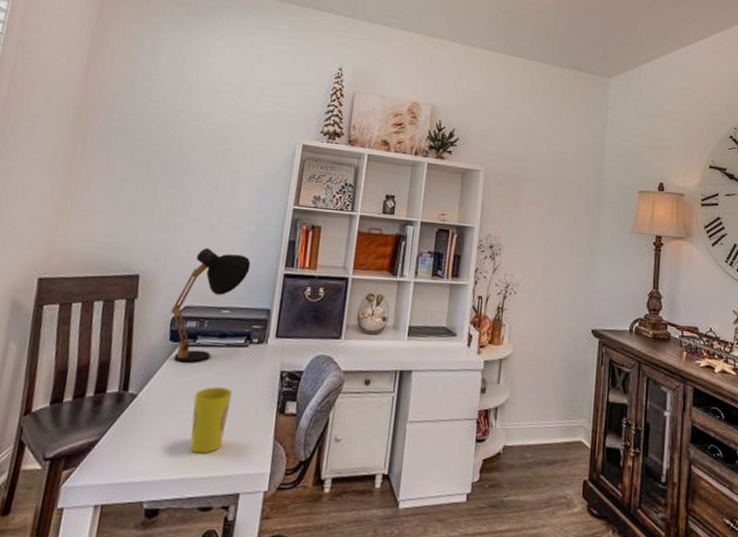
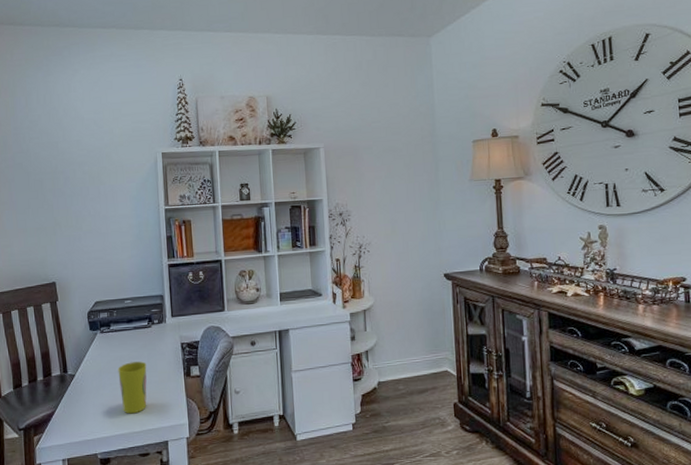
desk lamp: present [170,248,251,363] -> none [85,252,140,346]

